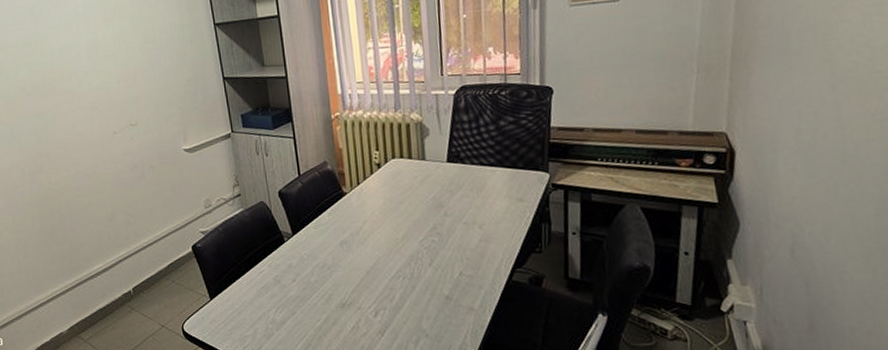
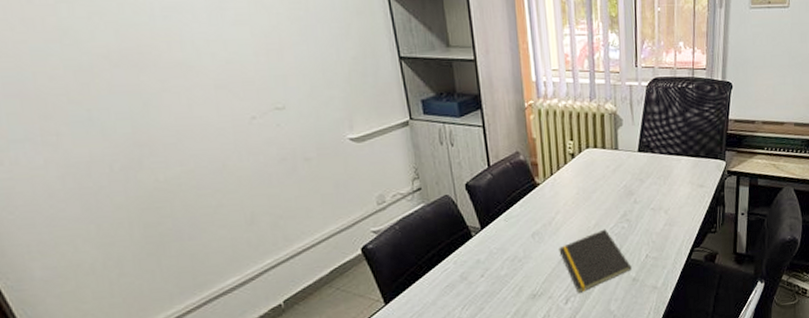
notepad: none [367,241,444,307] -> present [559,229,632,293]

